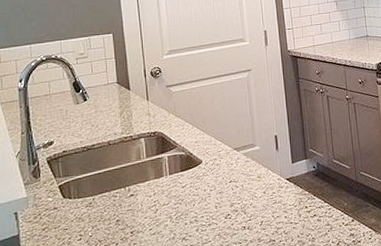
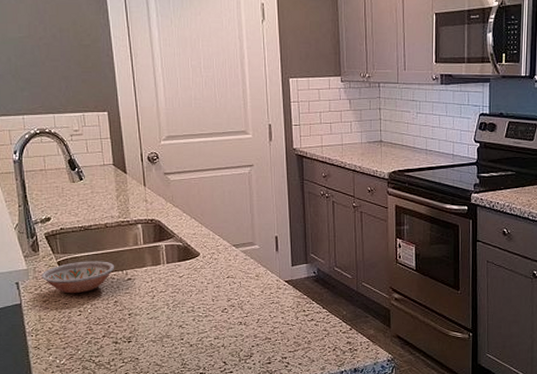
bowl: none [42,179,118,218] -> present [41,261,115,294]

